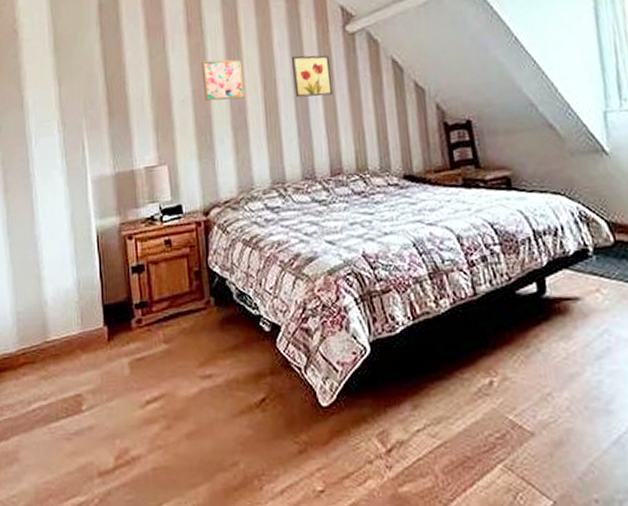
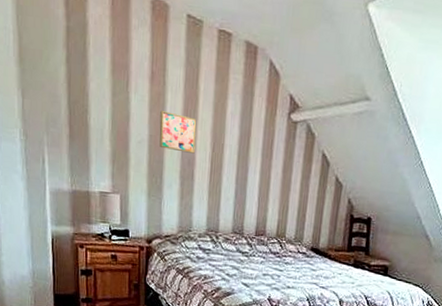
wall art: present [292,55,333,98] -> none [238,128,272,170]

